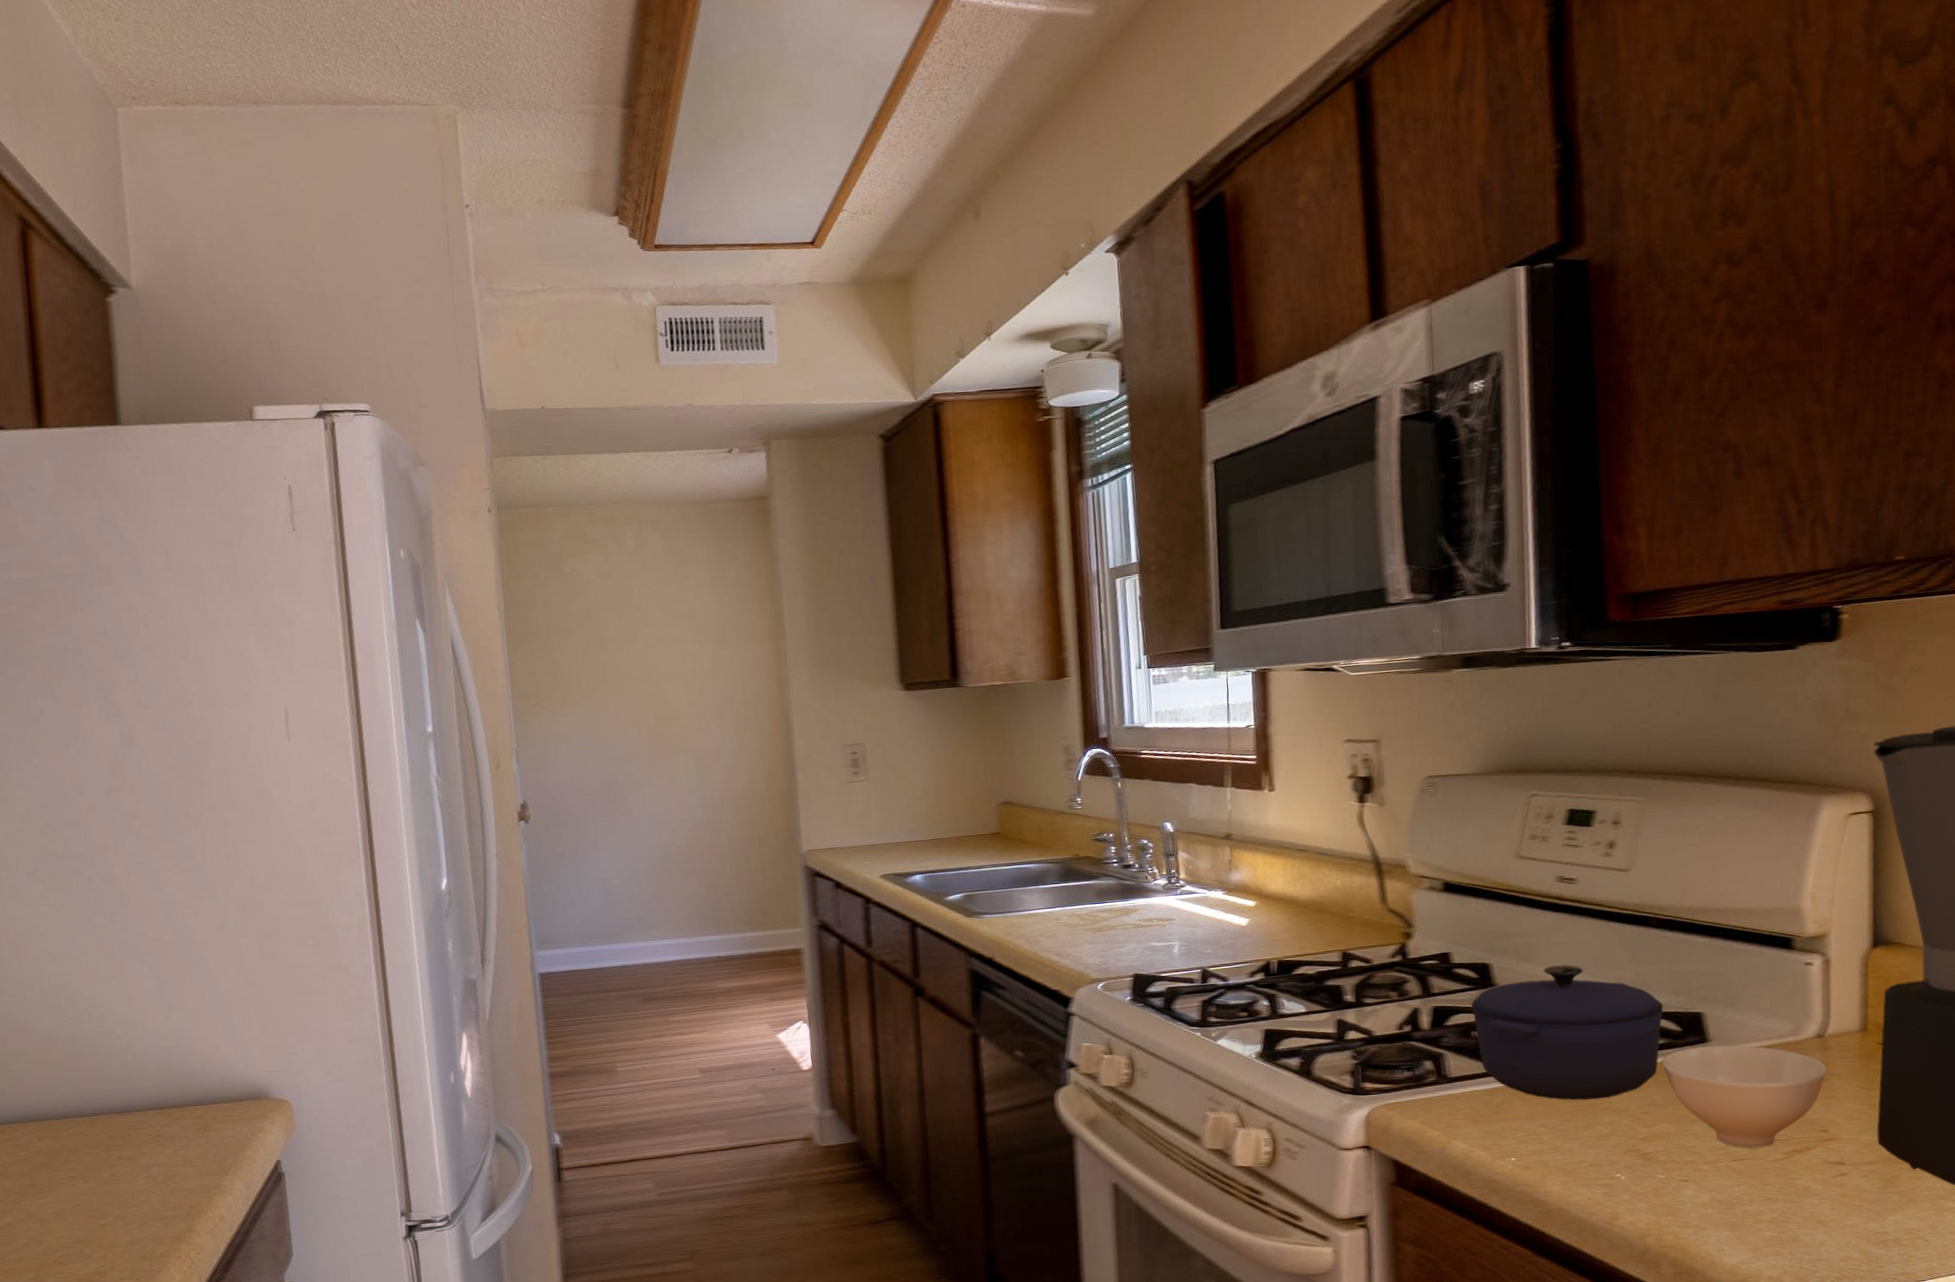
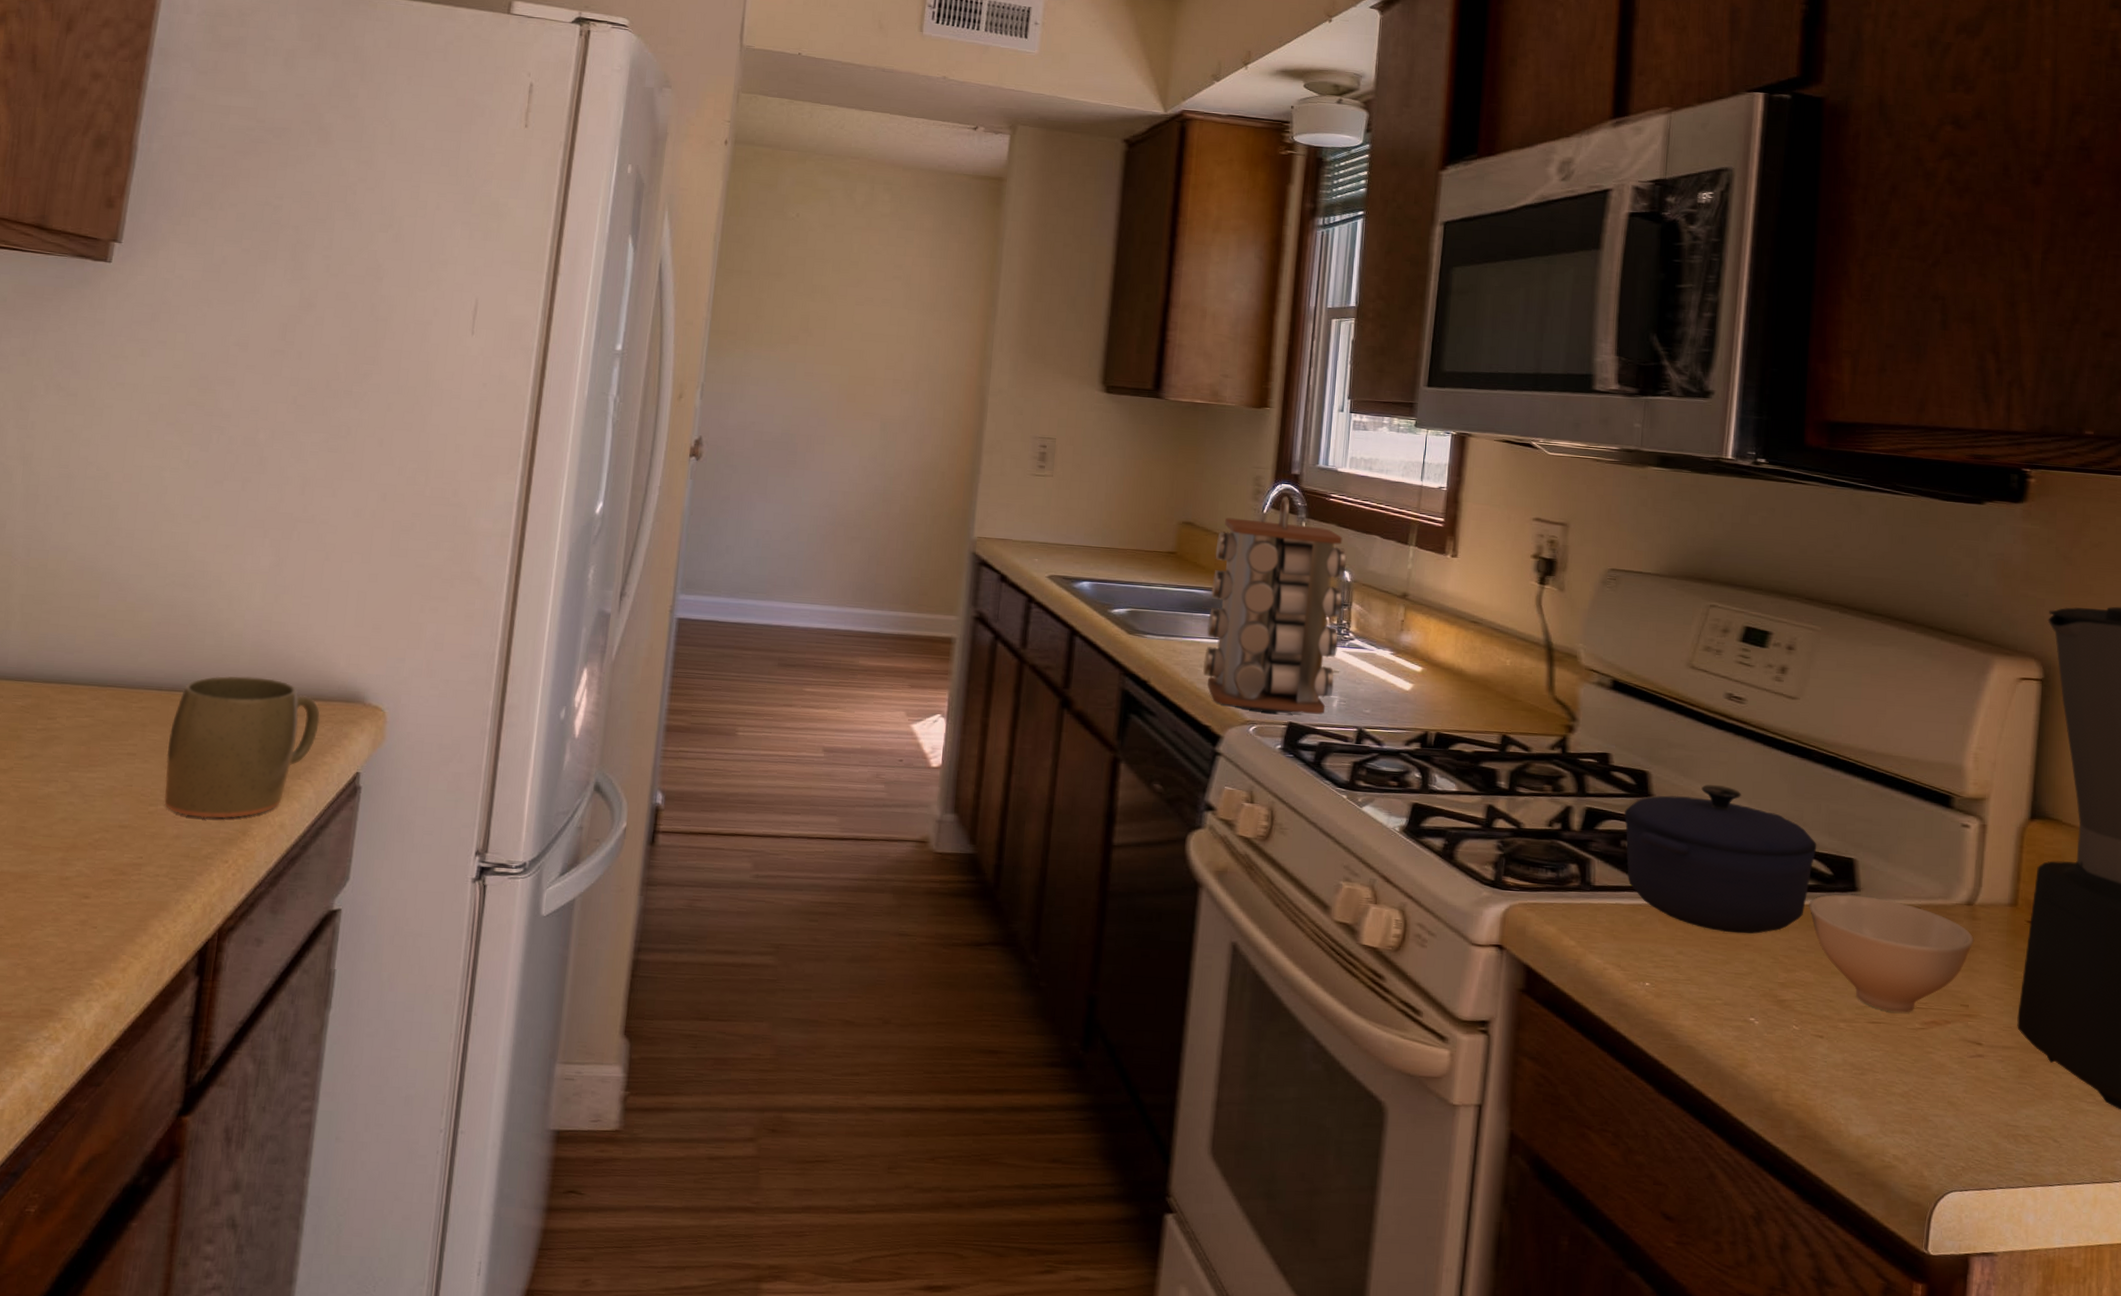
mug: none [101,1090,234,1224] -> present [164,676,320,819]
spice rack: none [1037,760,1173,969] -> present [1203,495,1347,715]

